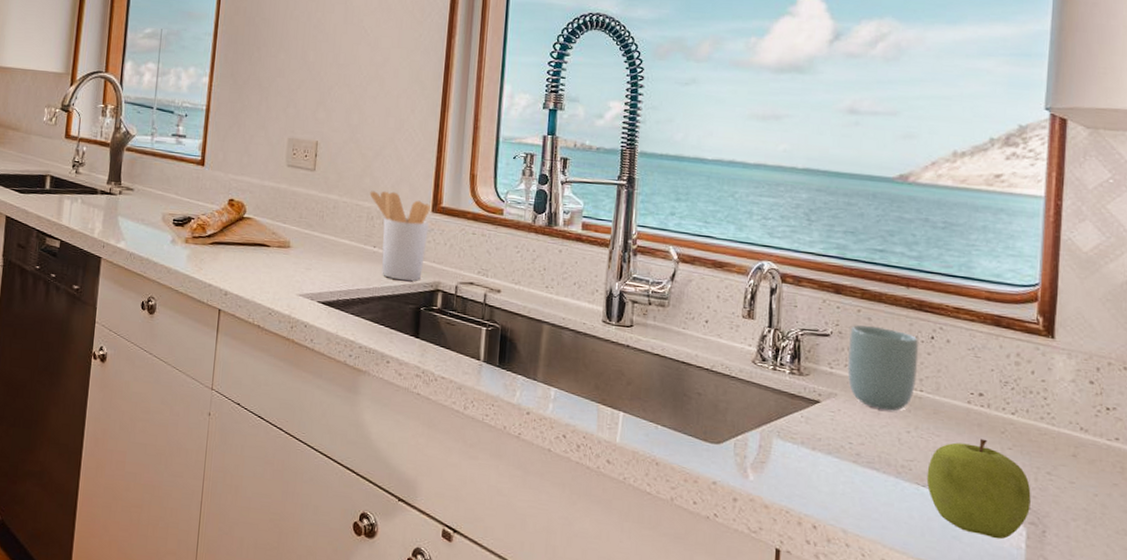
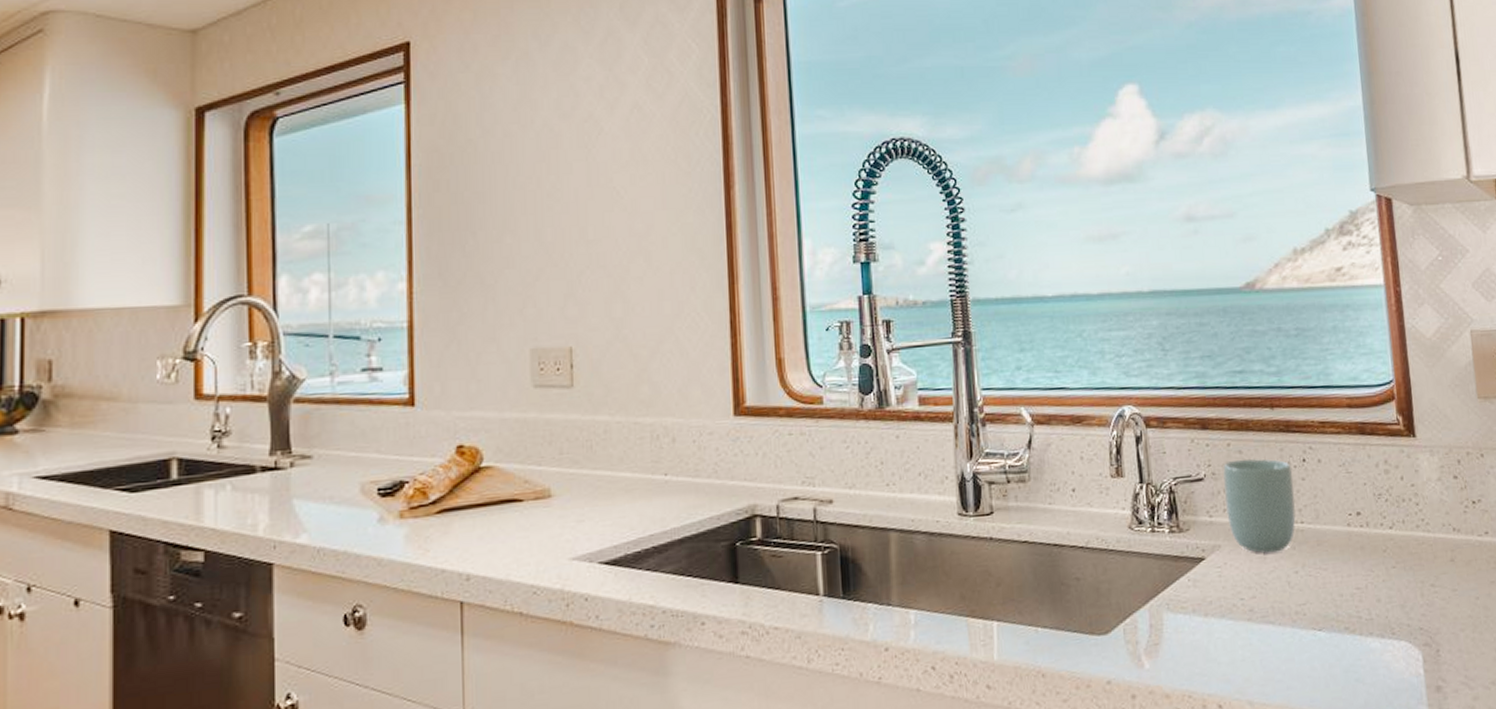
utensil holder: present [369,191,430,281] -> none [650,397,733,513]
fruit: present [926,438,1031,539] -> none [1320,562,1422,671]

